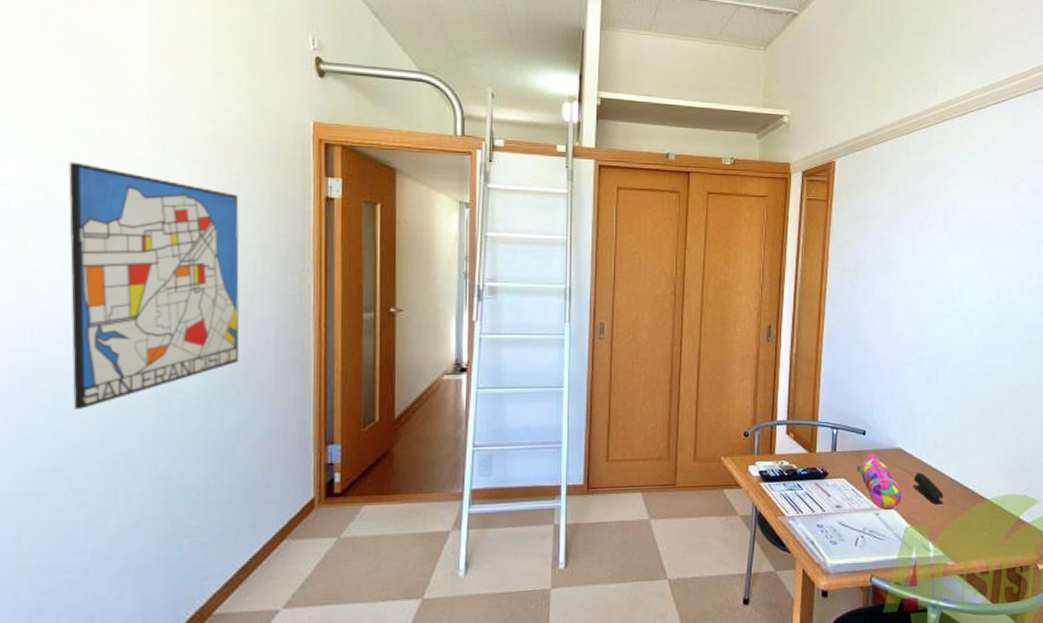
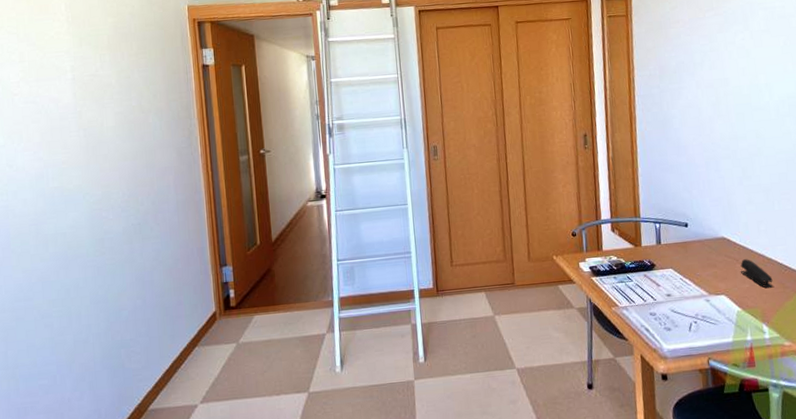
wall art: present [68,161,240,409] -> none [16,60,150,251]
pencil case: present [857,454,902,510] -> none [682,244,731,295]

